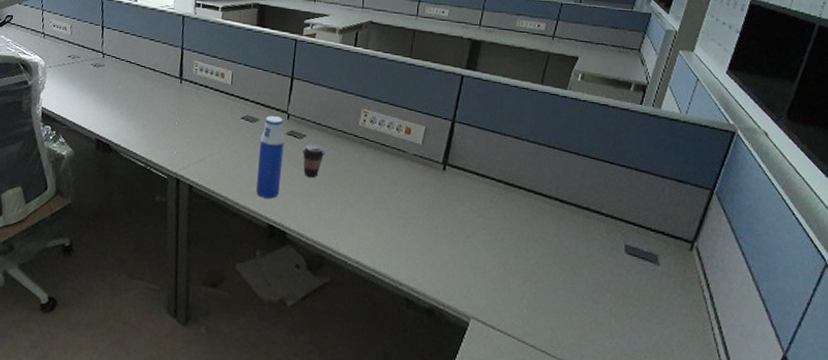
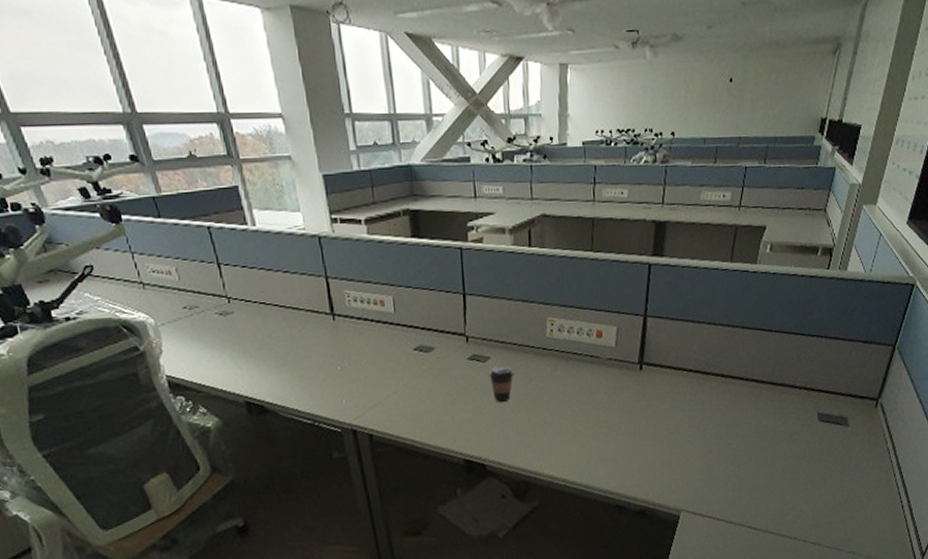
water bottle: present [256,116,285,199] -> none [440,341,471,433]

